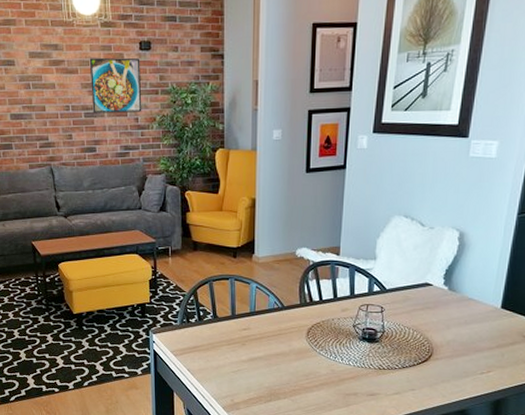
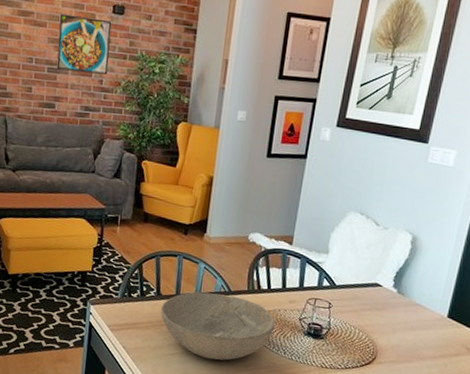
bowl: none [219,310,331,373] -> present [160,292,276,361]

